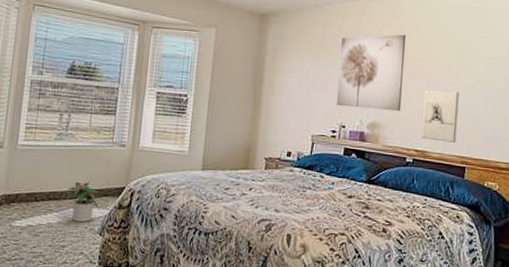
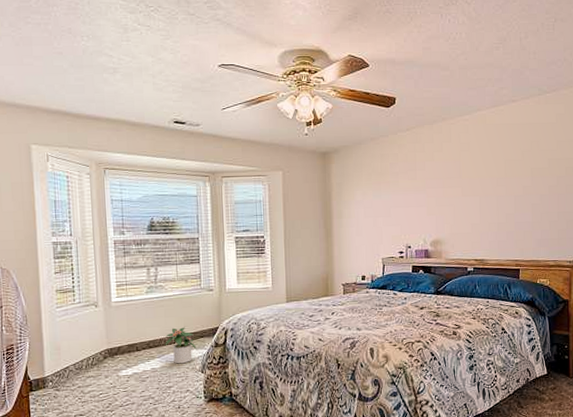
wall art: present [336,34,406,112] -> none [399,156,459,229]
wall sculpture: present [421,89,459,143] -> none [478,203,510,249]

